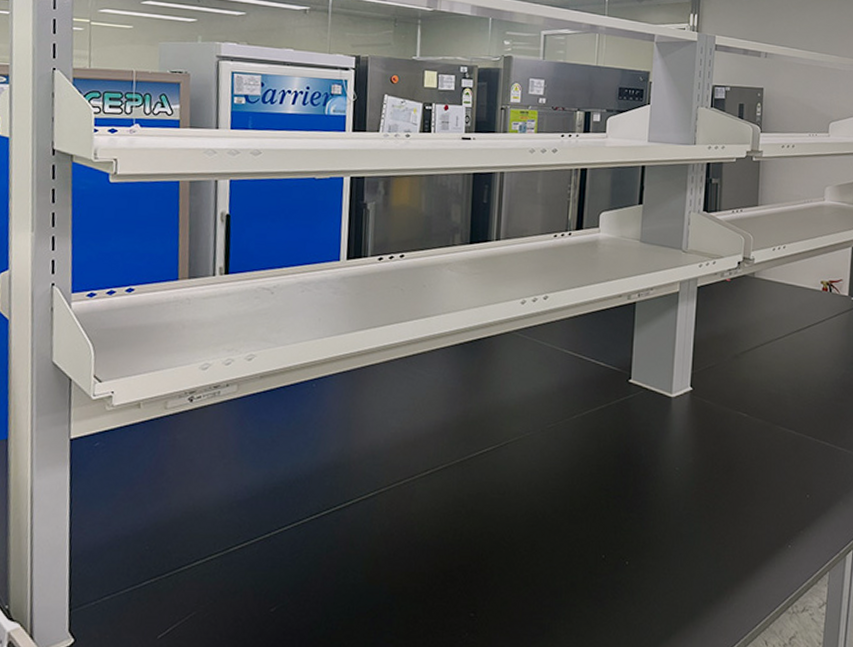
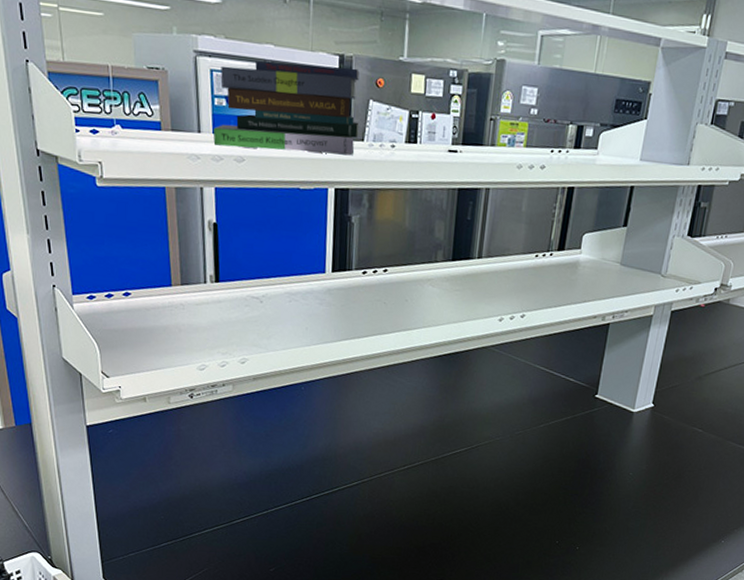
books: none [230,63,375,145] -> present [213,61,359,155]

